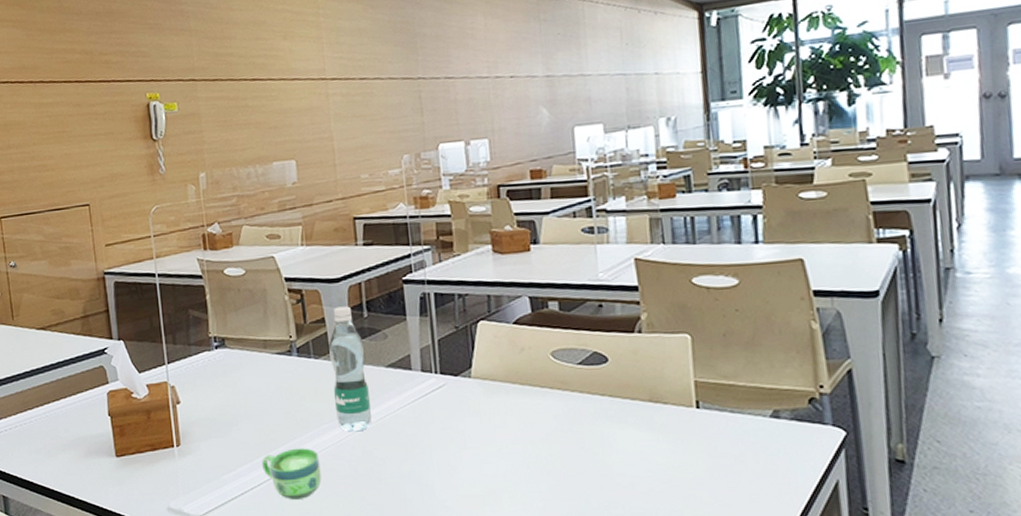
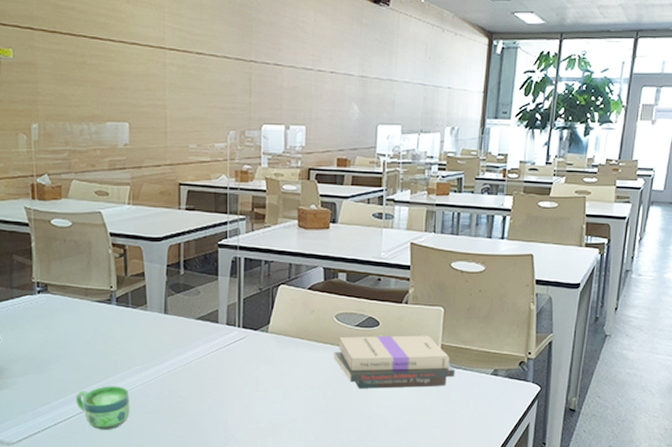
bottle: present [329,306,372,432] -> none [146,263,180,374]
books: none [554,370,720,442] -> present [334,335,455,389]

